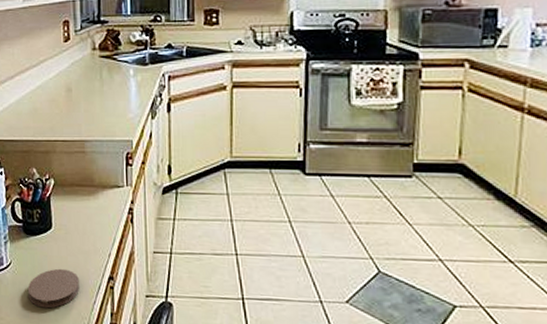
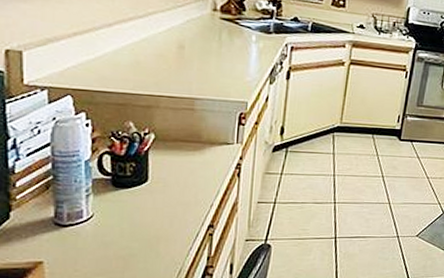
coaster: present [28,268,79,309] -> none [113,219,175,257]

